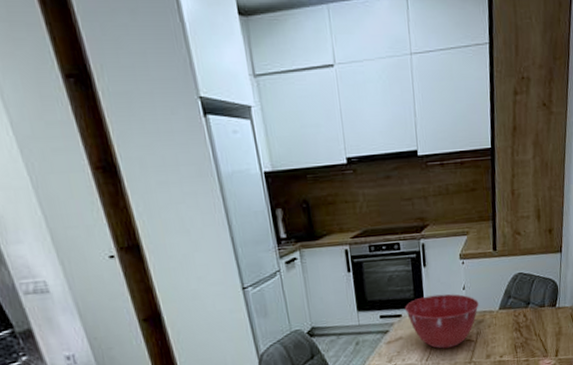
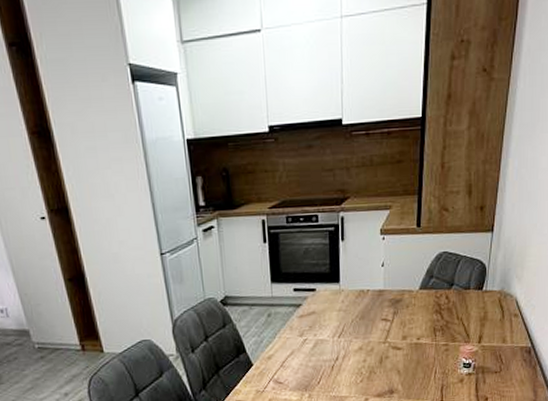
mixing bowl: present [405,293,479,349] -> none [320,270,398,327]

